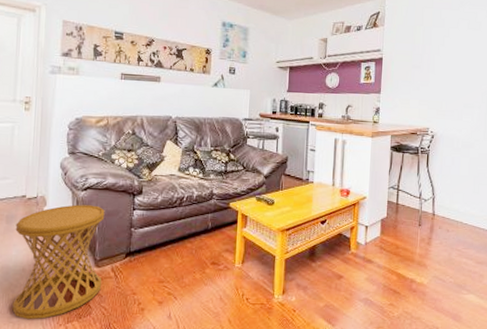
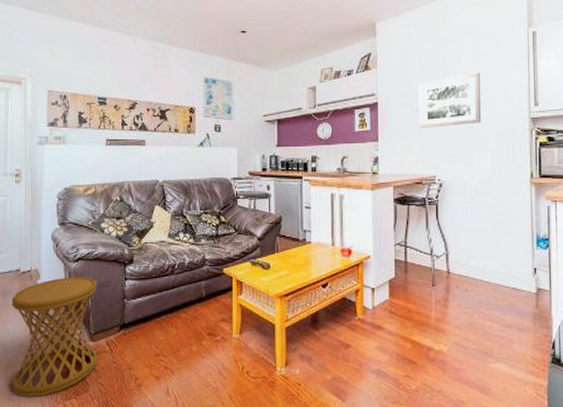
wall art: none [418,38,475,85] -> present [418,73,482,129]

